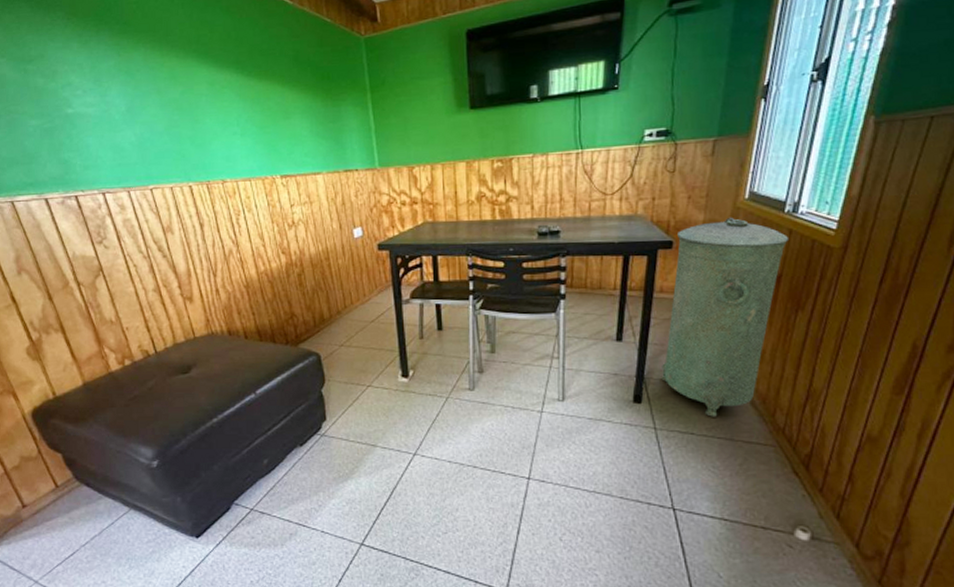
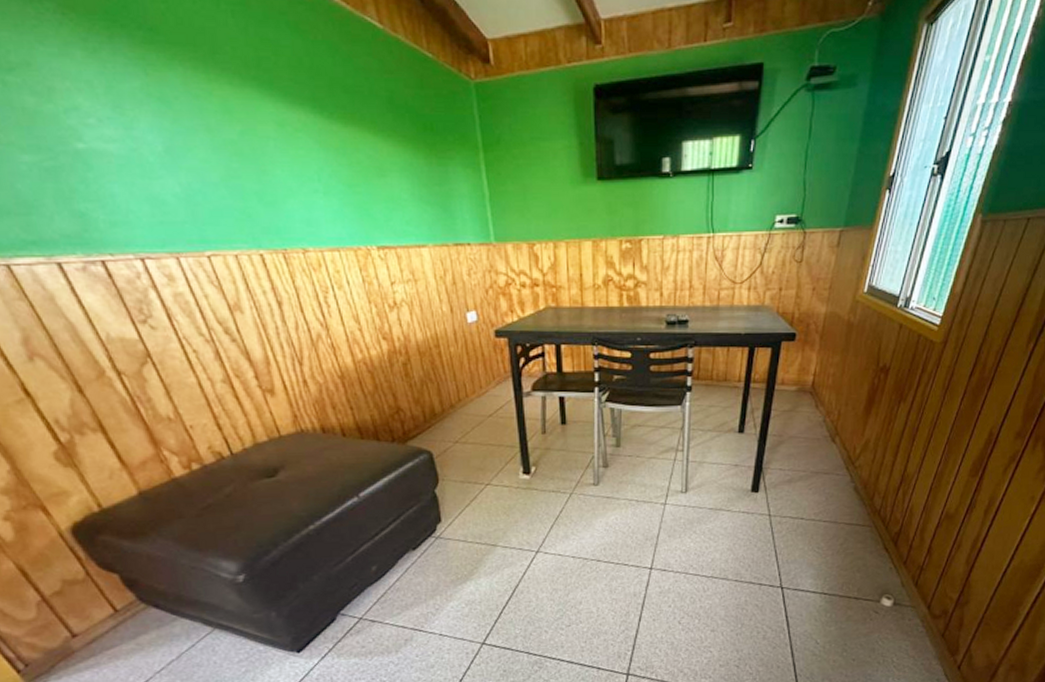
trash can: present [661,217,788,417] -> none [777,310,898,503]

